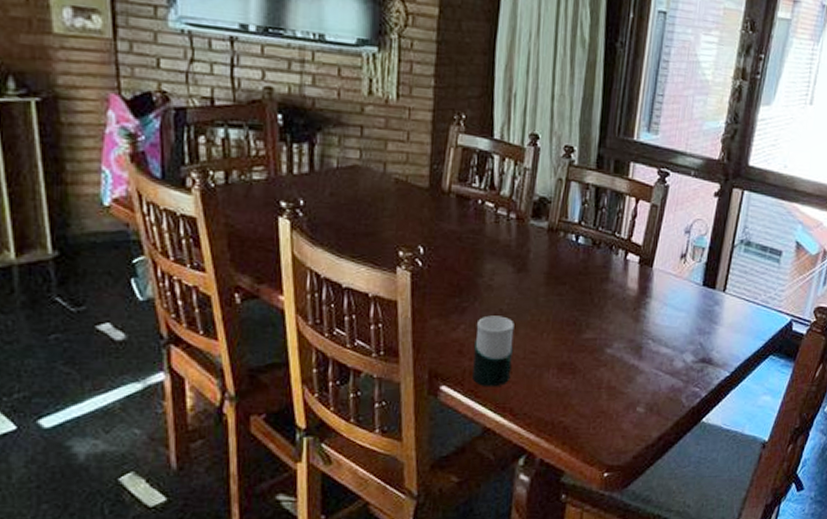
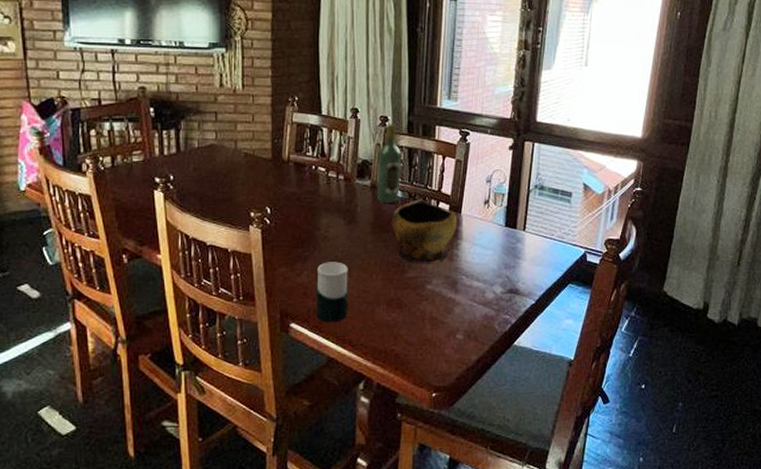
wine bottle: none [554,156,587,251] -> present [376,124,402,204]
decorative bowl: none [568,248,648,323] -> present [391,199,457,263]

